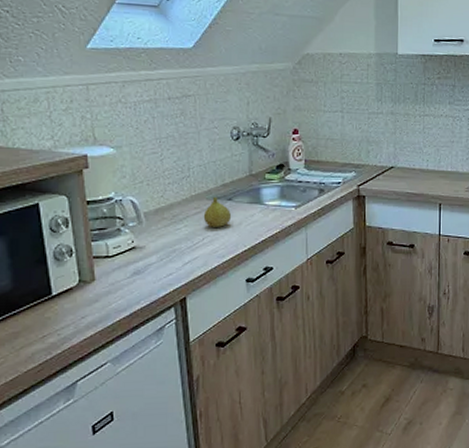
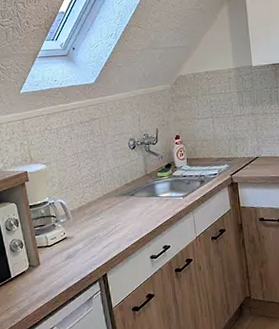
fruit: present [203,196,232,227] -> none [113,194,135,218]

